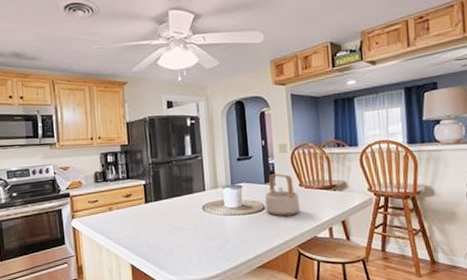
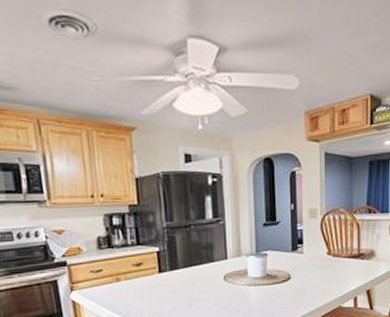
teapot: present [265,174,300,217] -> none [291,241,327,287]

